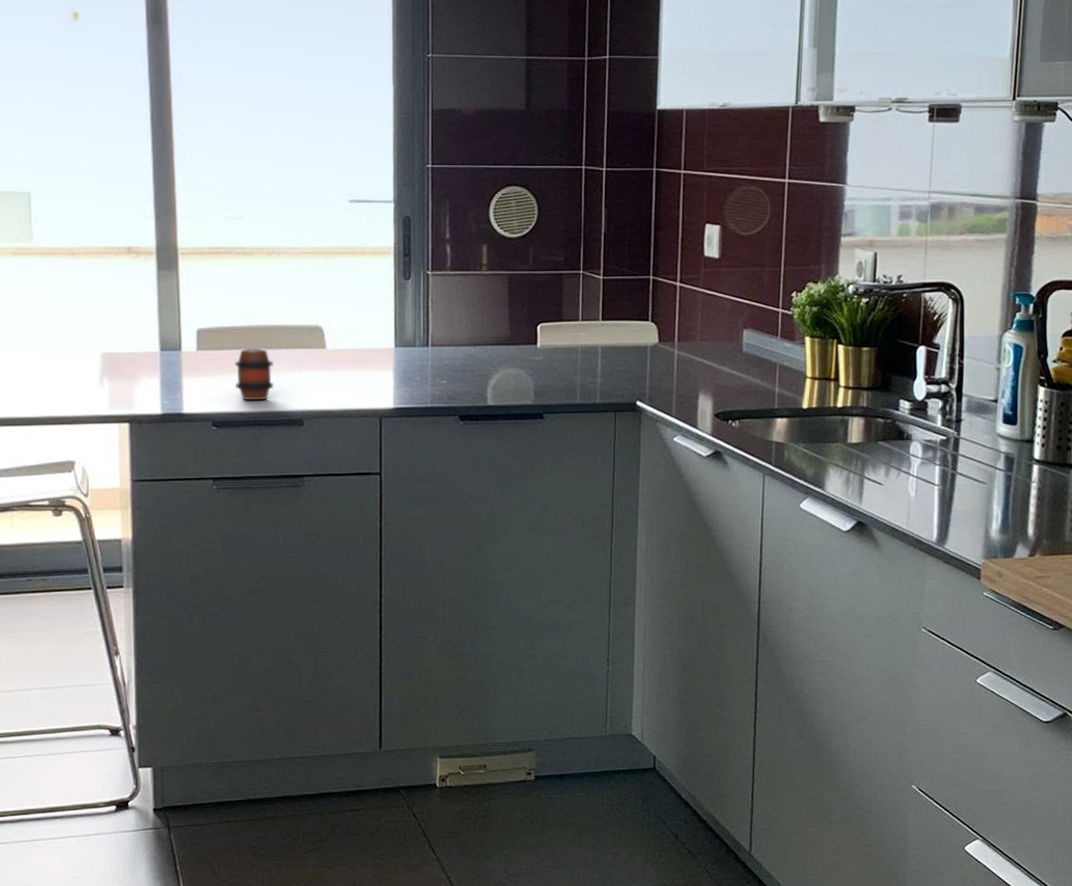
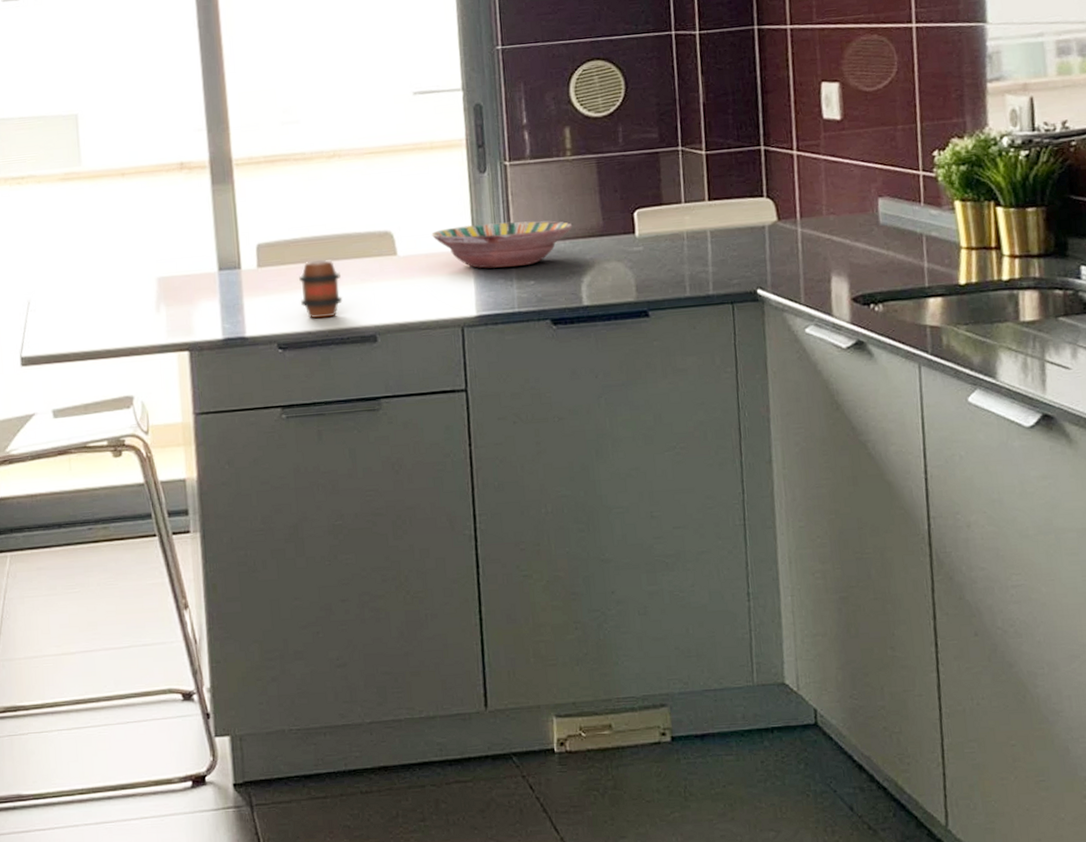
serving bowl: none [358,326,484,367] -> present [432,221,573,269]

